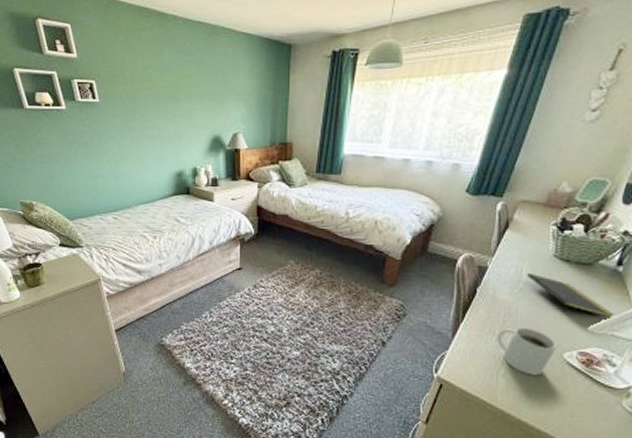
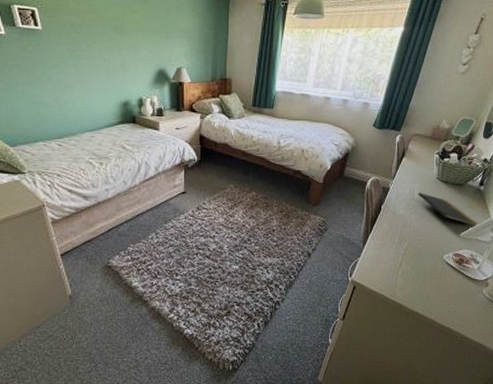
mug: present [497,327,557,376] -> none [396,236,439,274]

